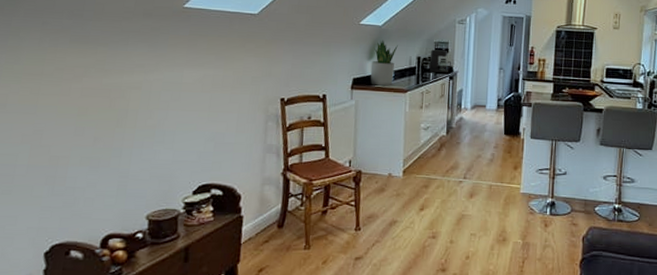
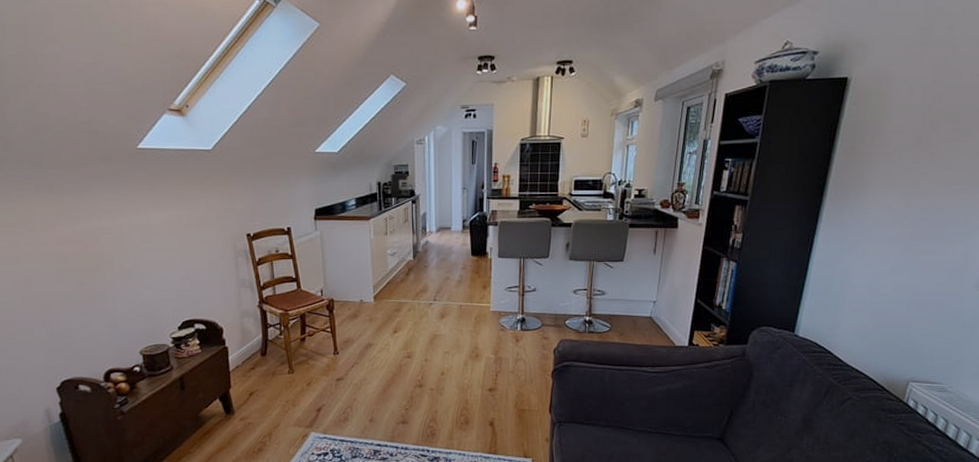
planter: present [370,40,398,86] -> none [331,167,357,215]

